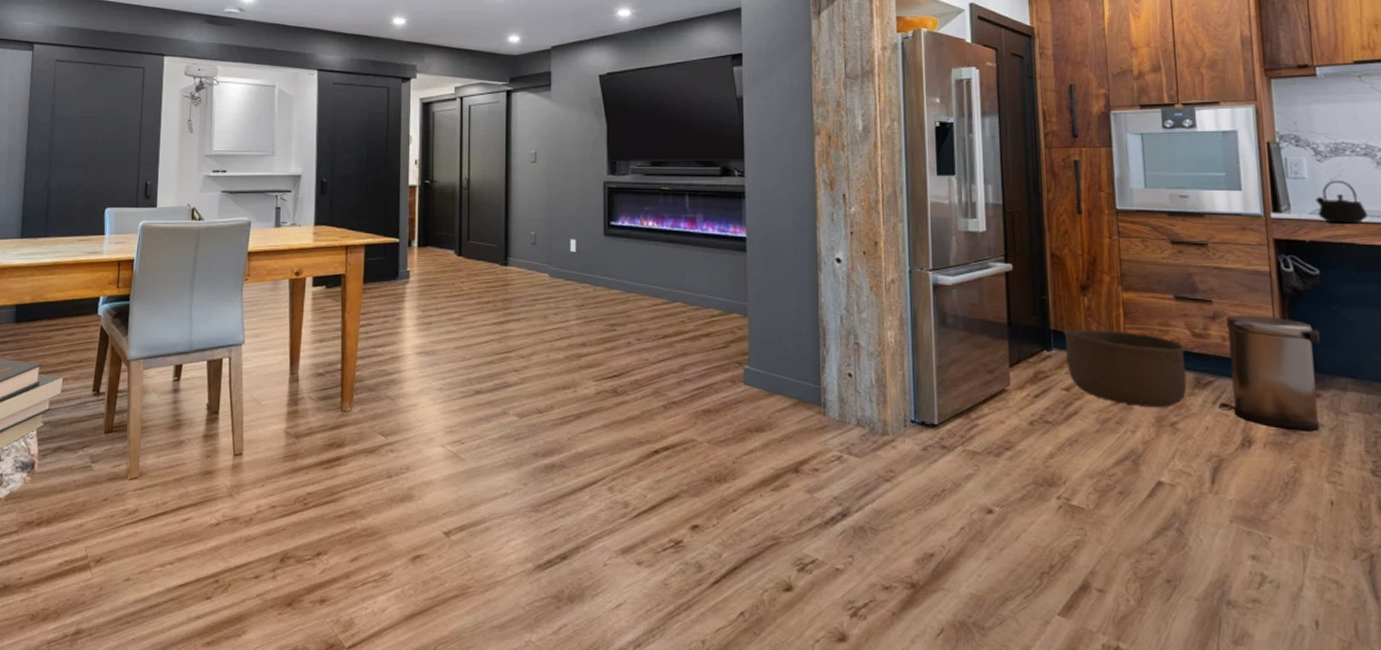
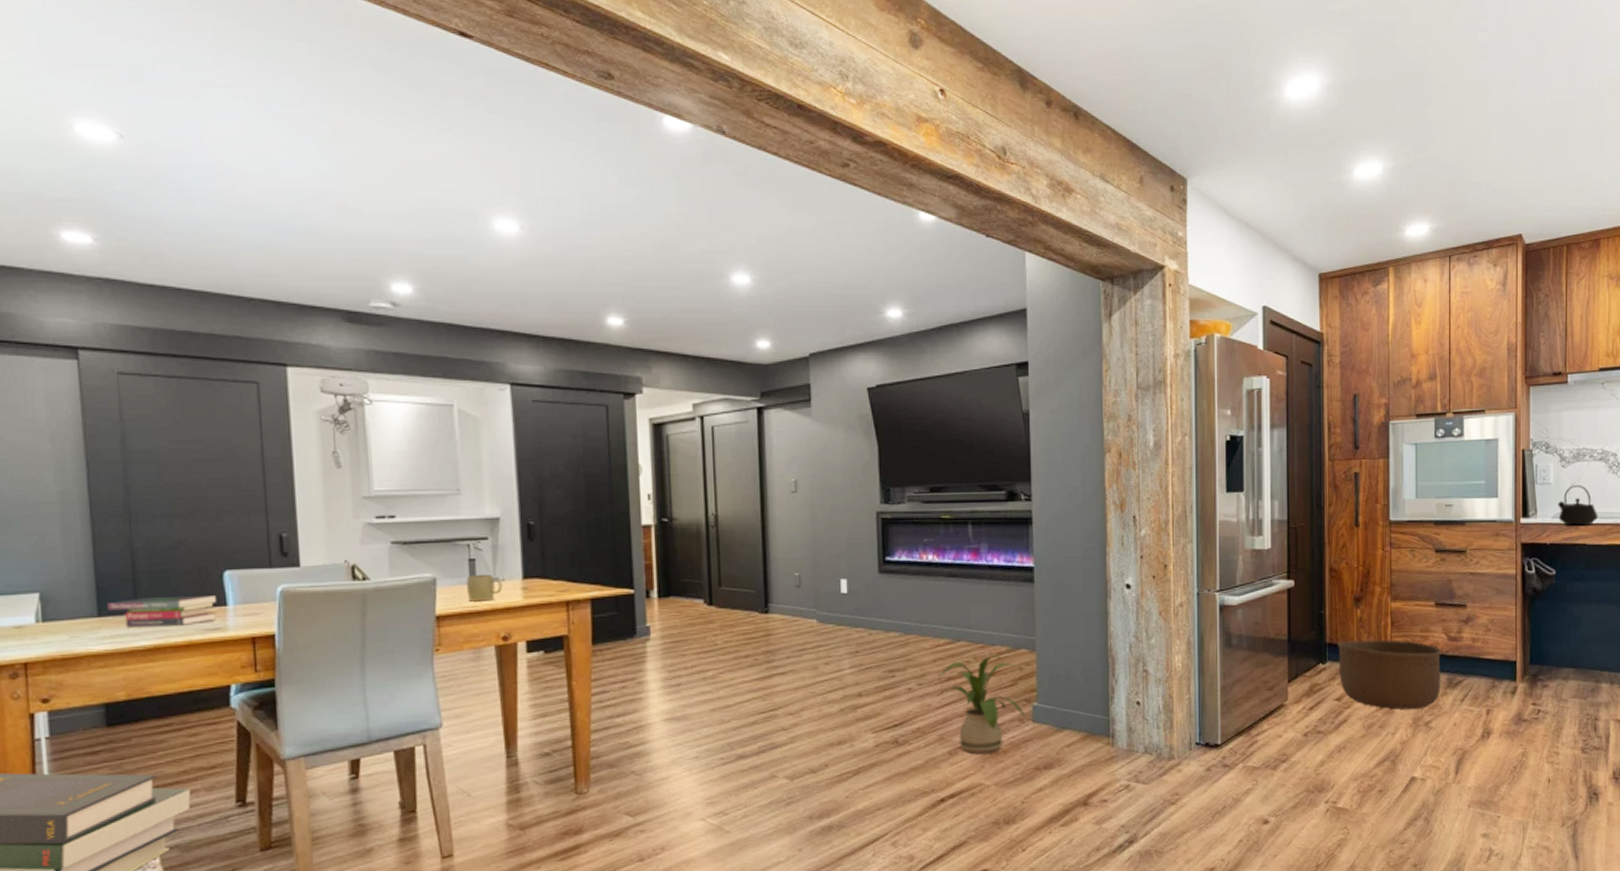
books: none [28,226,98,248] -> present [107,596,216,628]
mug: none [272,219,299,242] -> present [467,573,503,602]
house plant: none [653,317,737,410] -> present [936,655,1025,754]
pedal bin: present [1218,314,1320,432] -> none [1465,616,1551,720]

